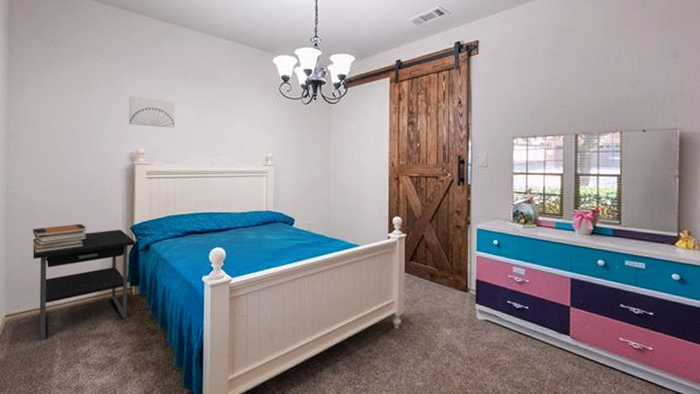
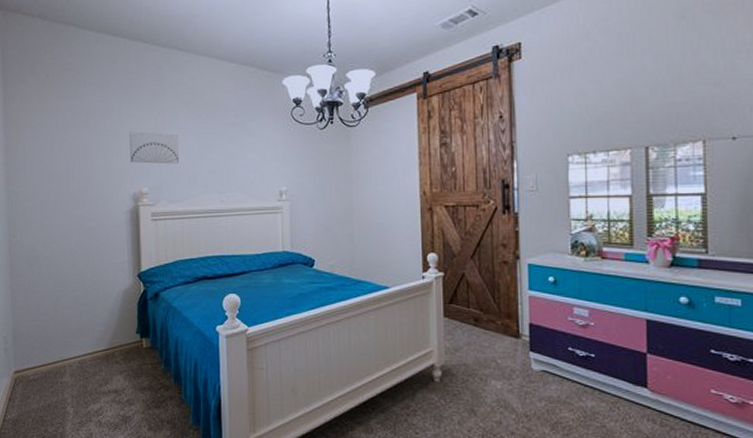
book stack: present [32,223,87,253] -> none [37,272,93,305]
nightstand: present [33,229,136,341] -> none [38,277,144,398]

